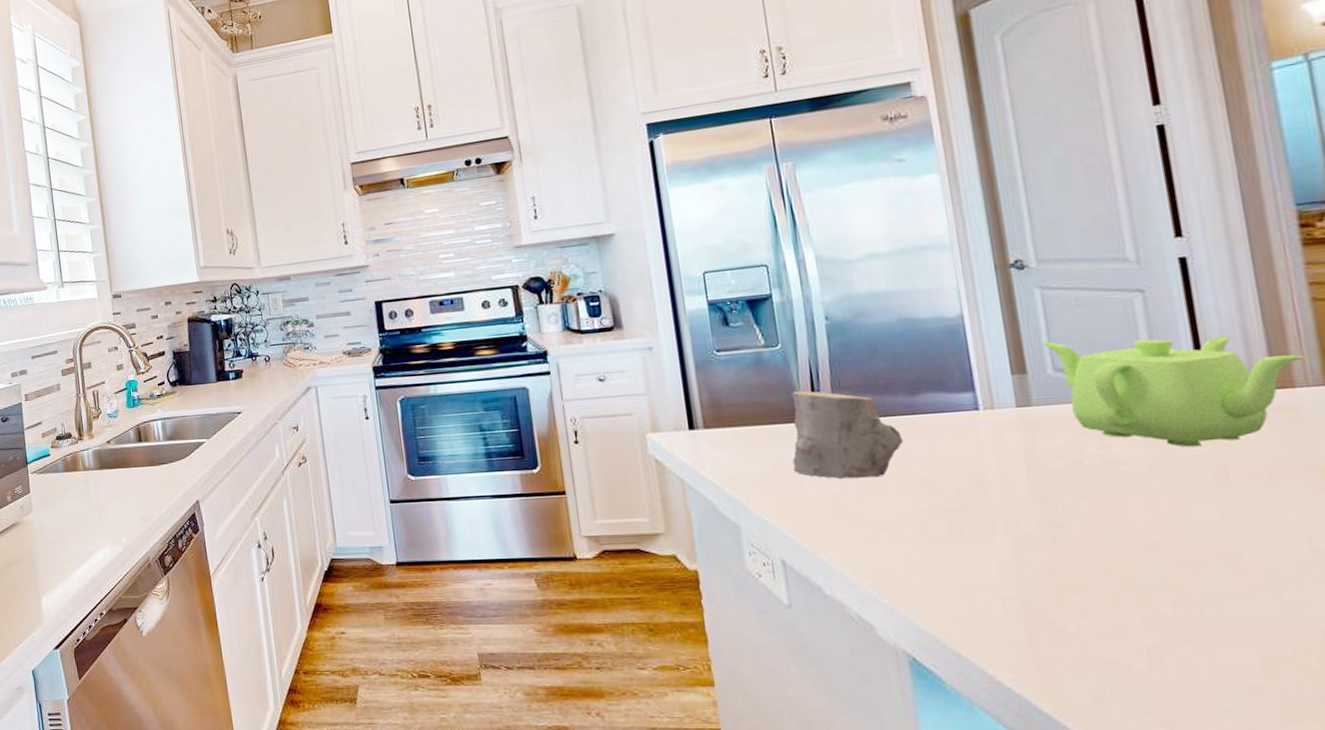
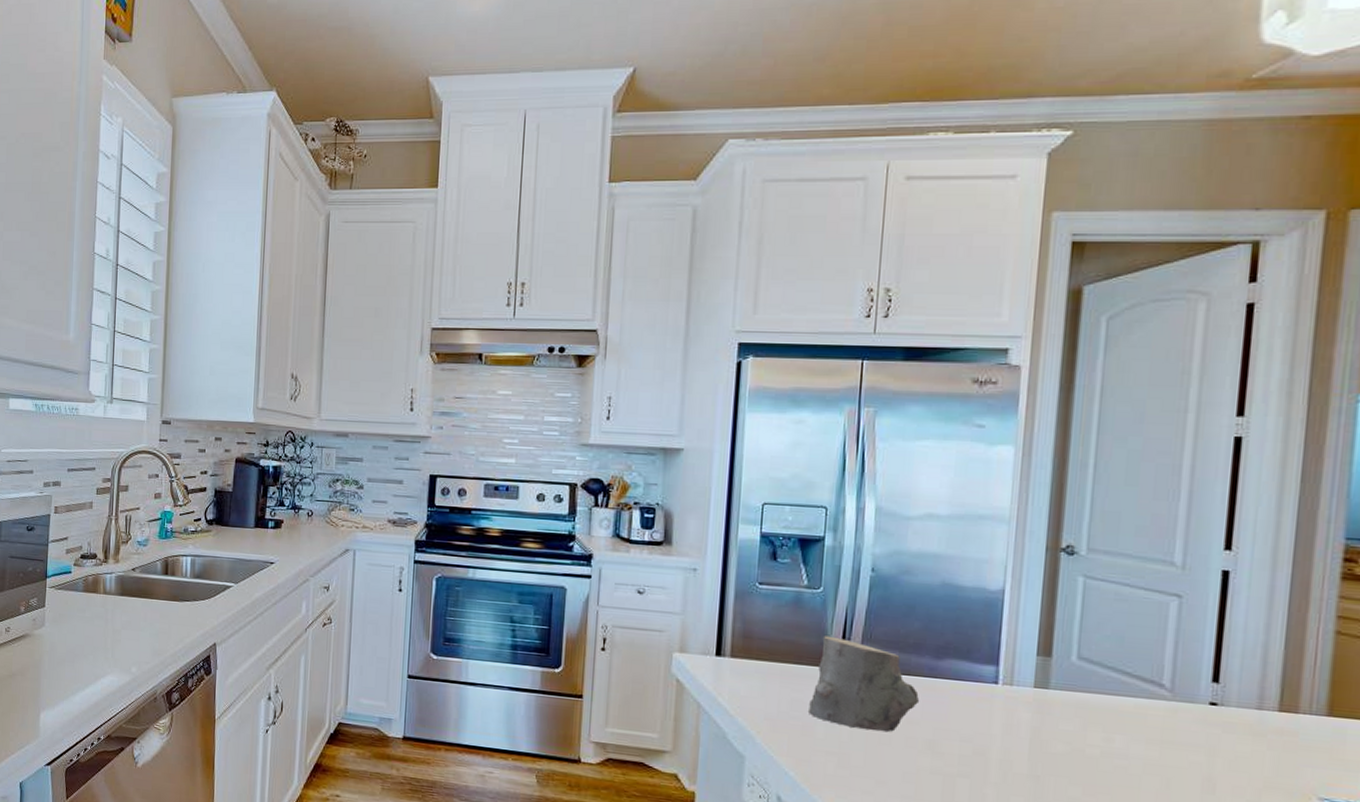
teapot: present [1041,335,1306,448] -> none [1073,629,1316,754]

